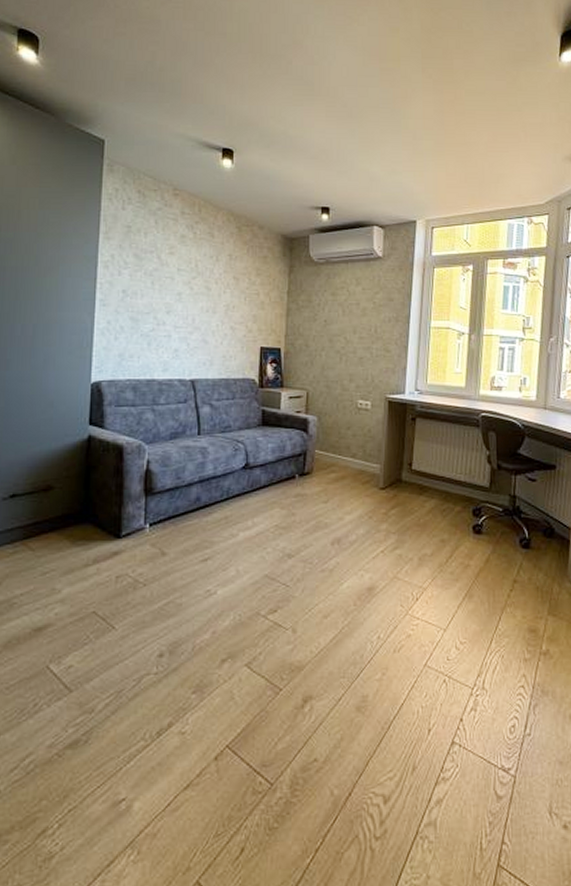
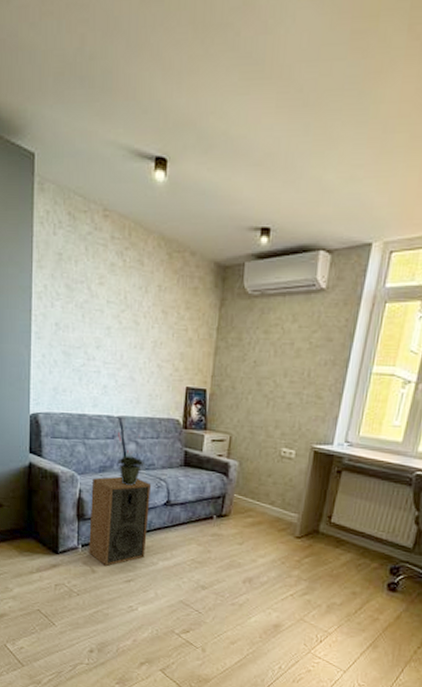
speaker: none [158,442,229,545] -> present [89,476,152,566]
potted plant: none [190,396,220,451] -> present [117,433,144,485]

